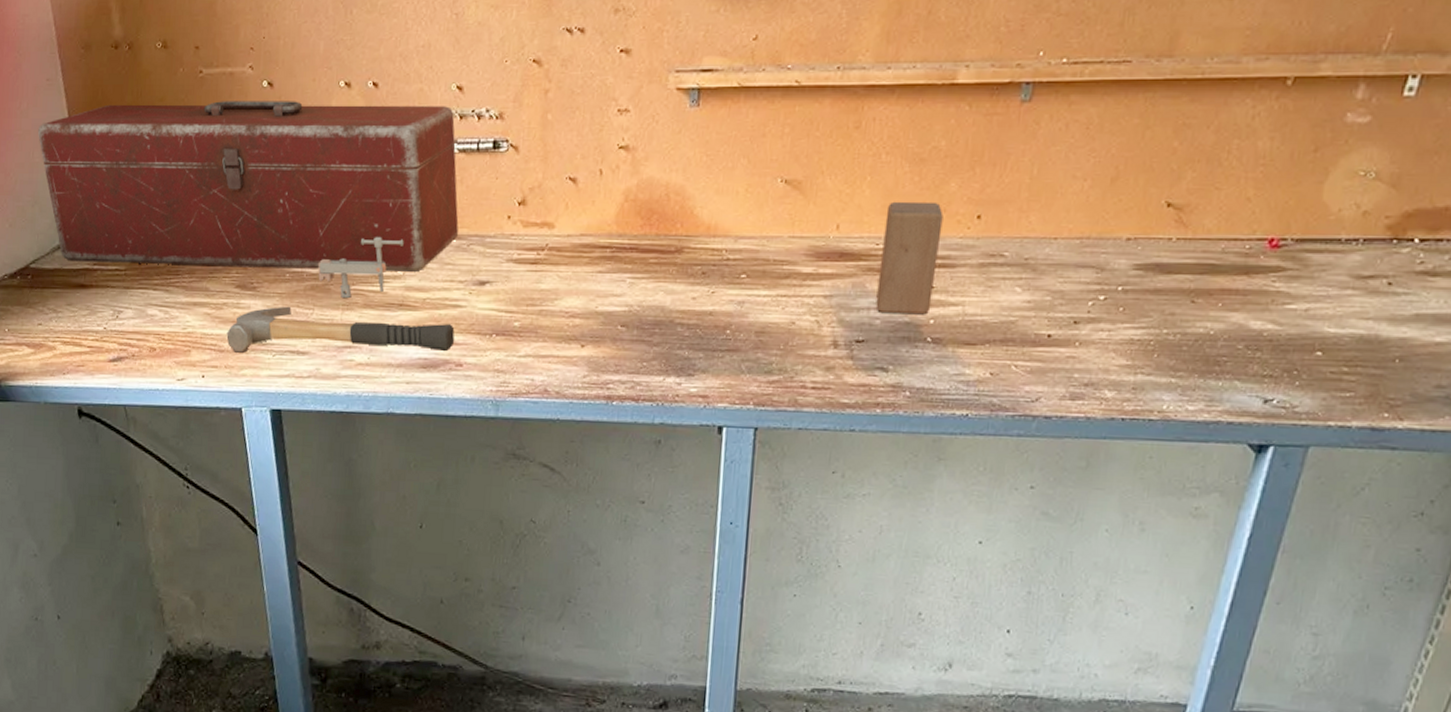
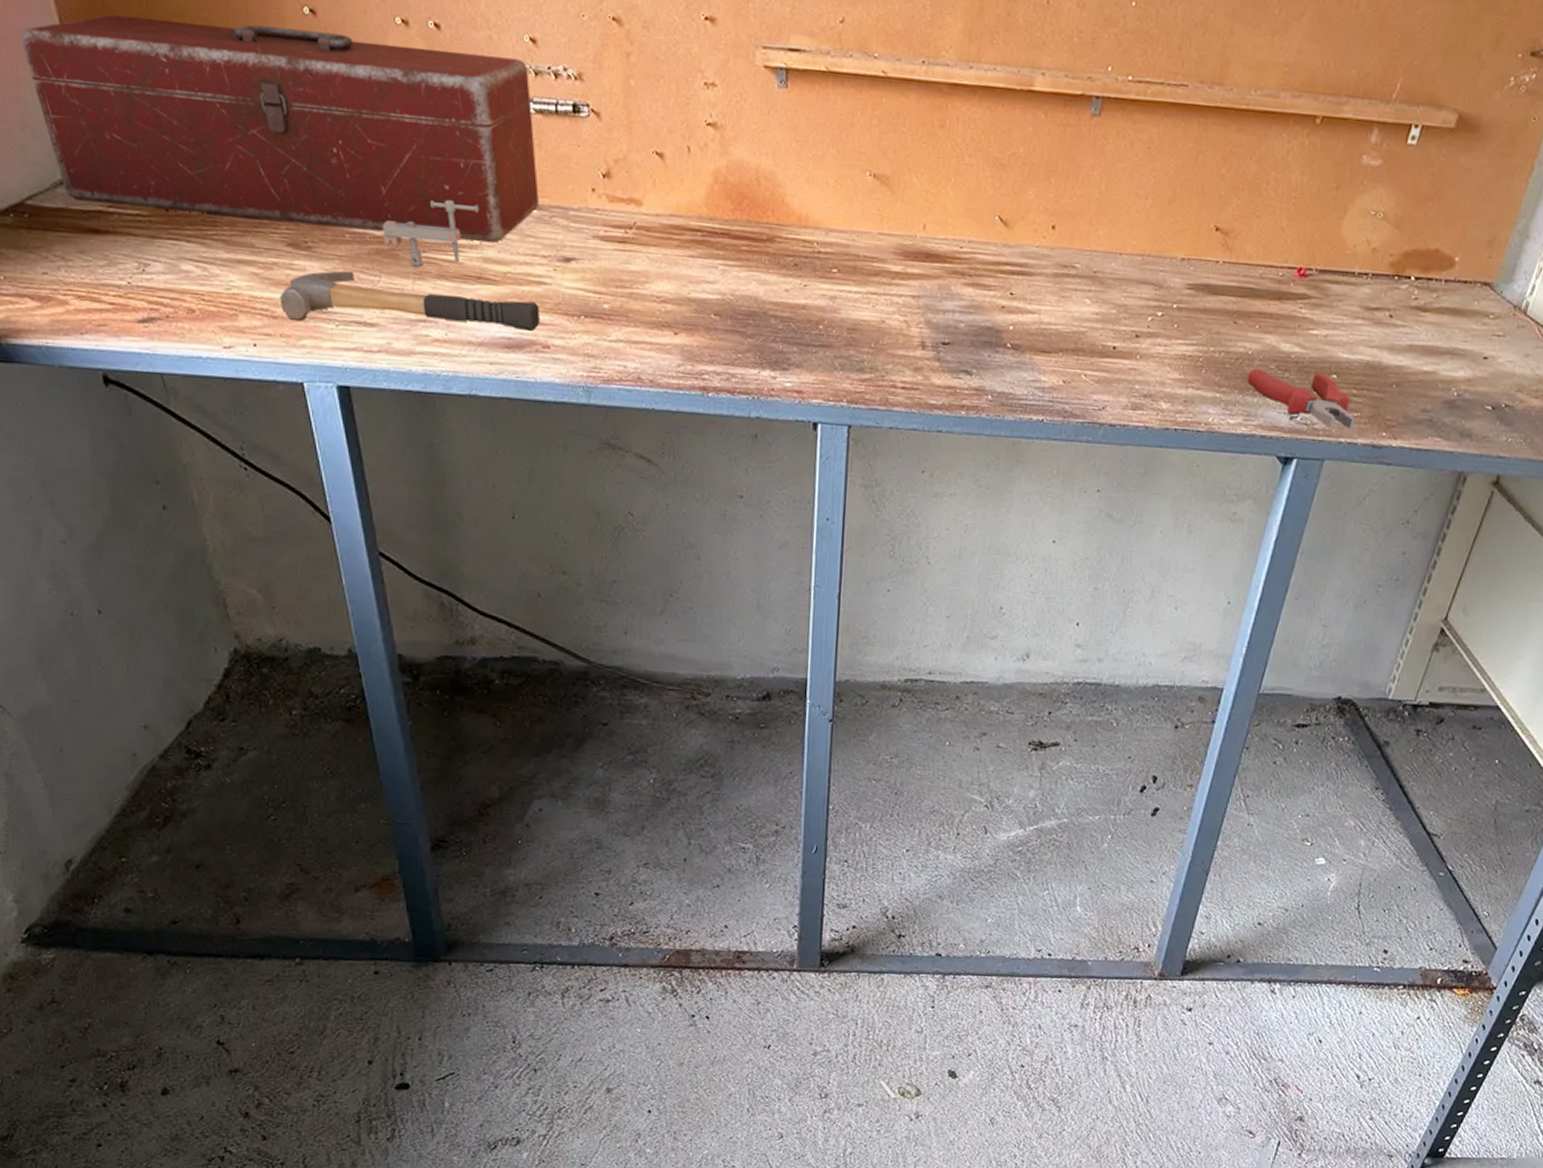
wooden block: present [876,201,944,315] -> none [960,205,1022,321]
pliers: none [1209,349,1348,411] -> present [1247,368,1356,429]

